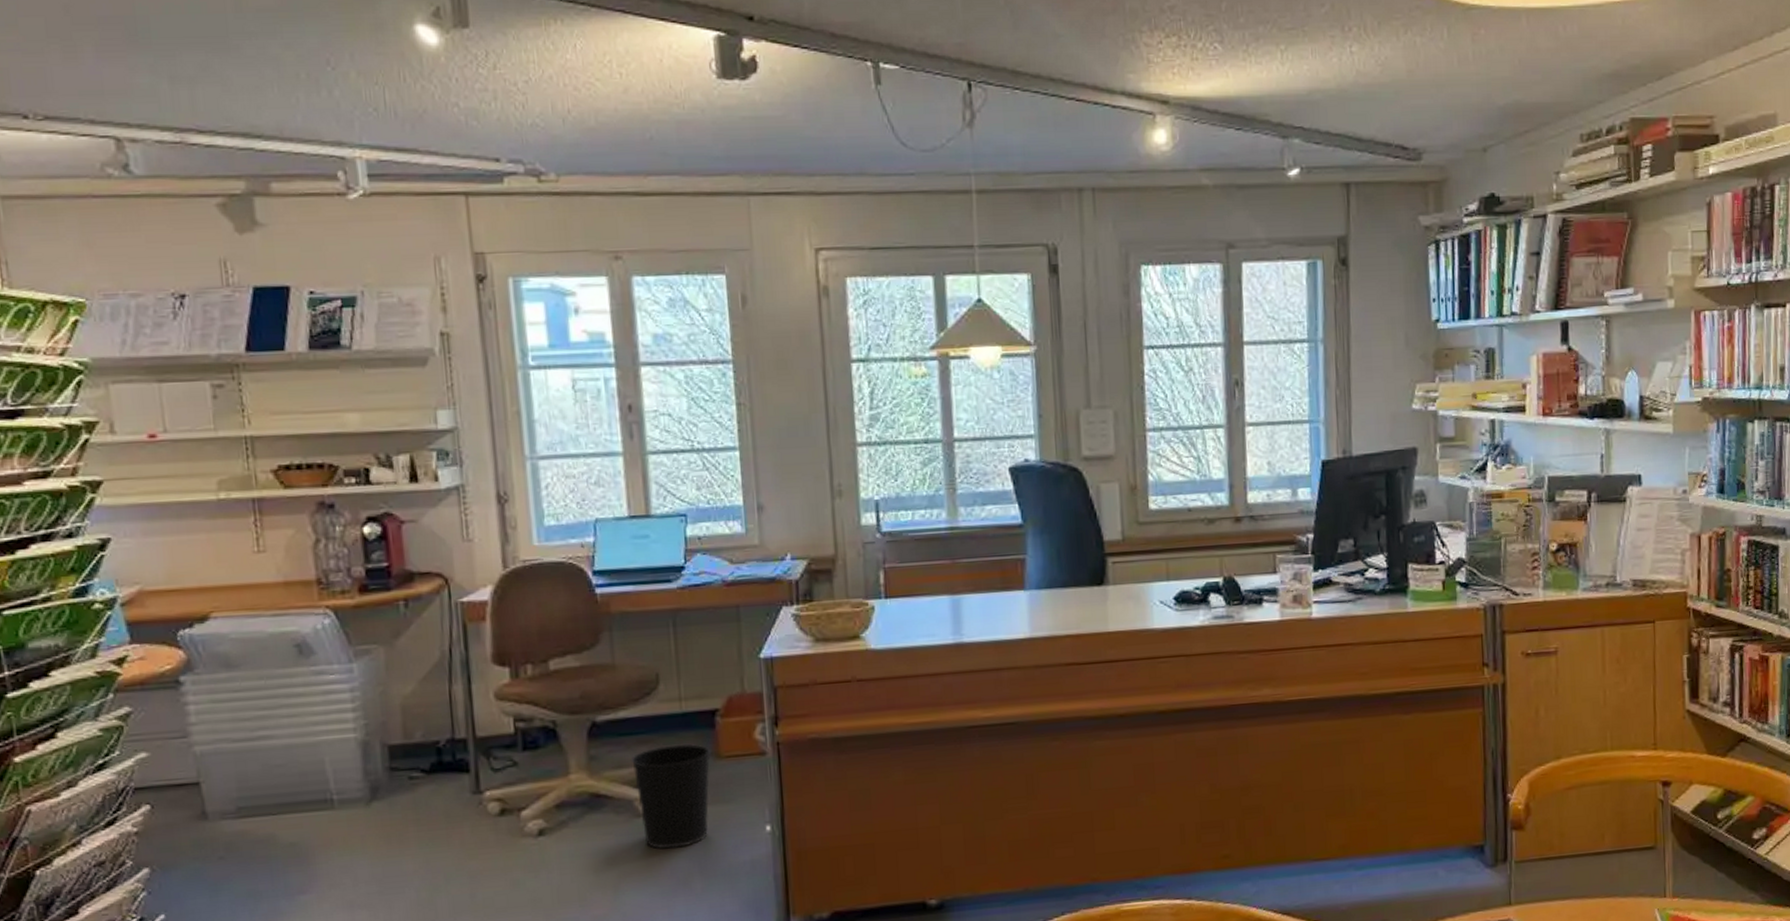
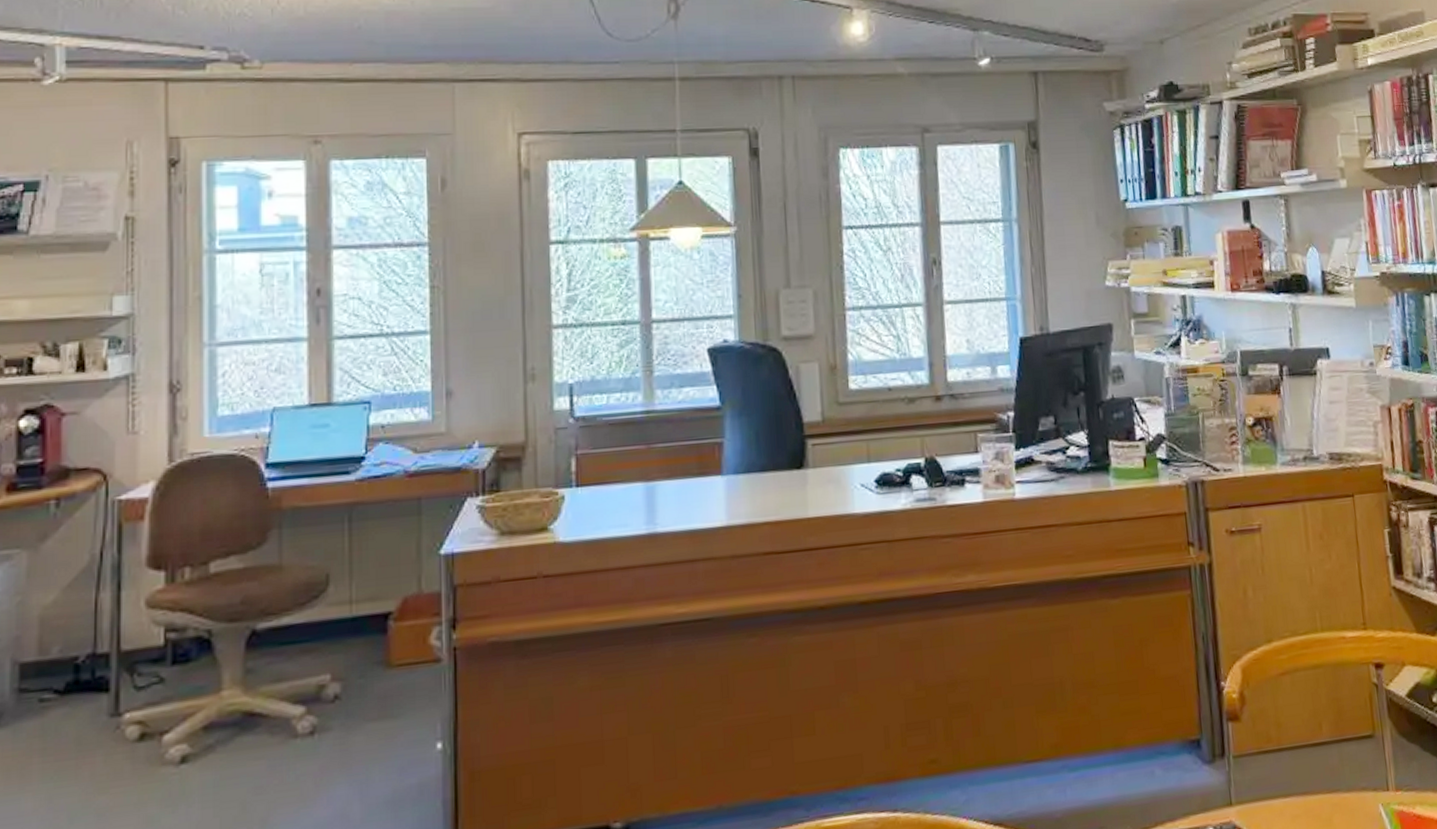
wastebasket: present [630,744,710,849] -> none [291,652,380,774]

